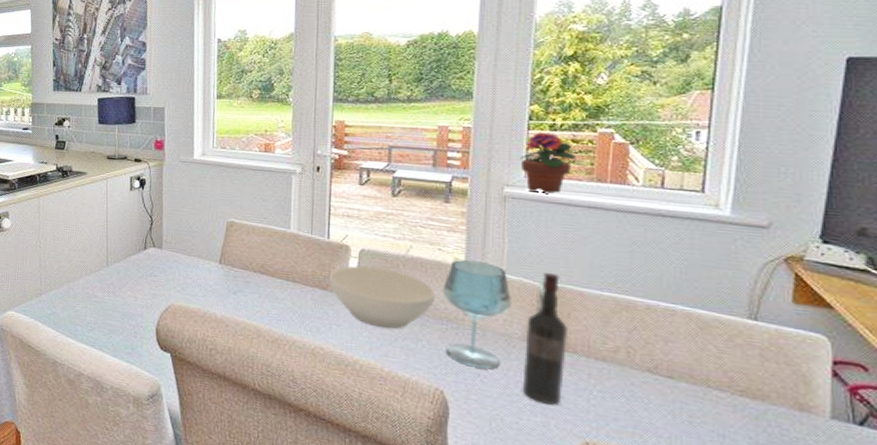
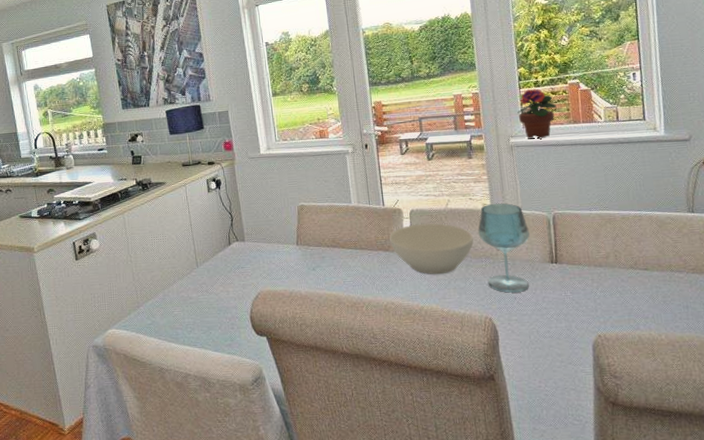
wine bottle: present [522,272,569,405] -> none [542,202,577,311]

